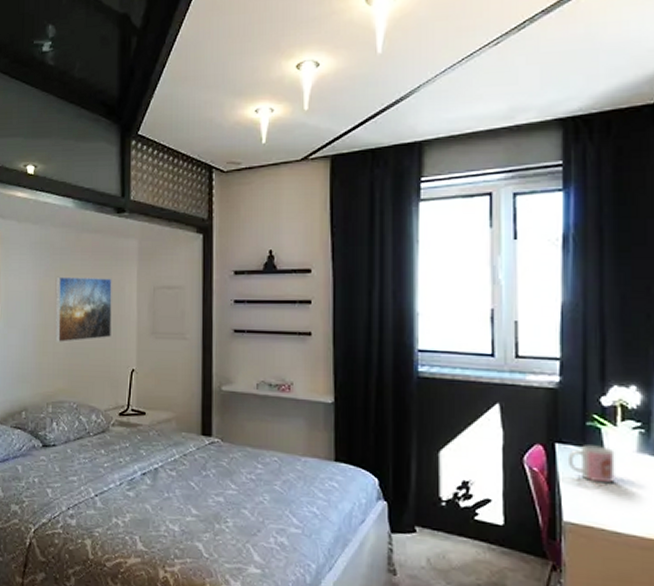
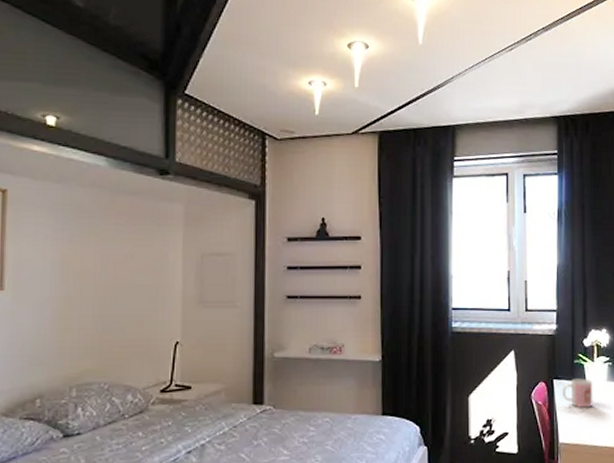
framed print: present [55,276,112,342] -> none [82,242,153,317]

